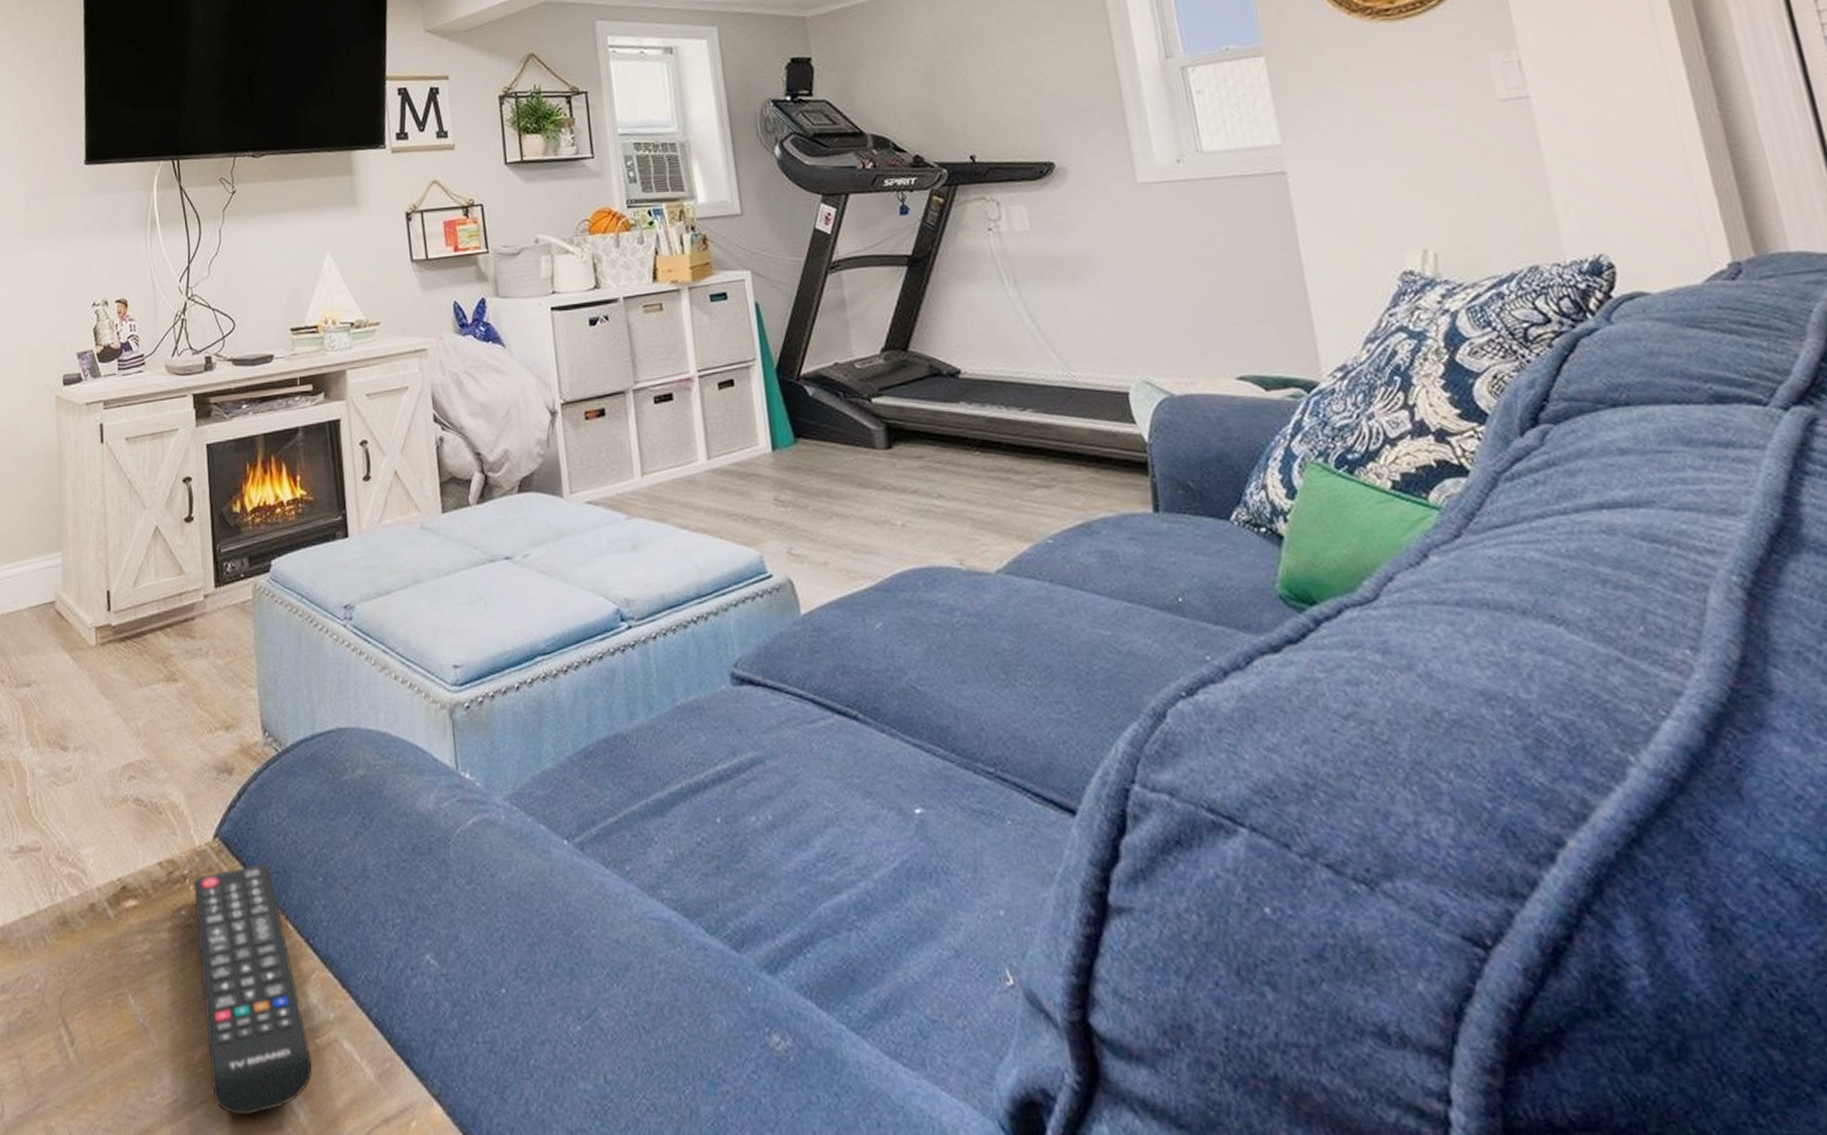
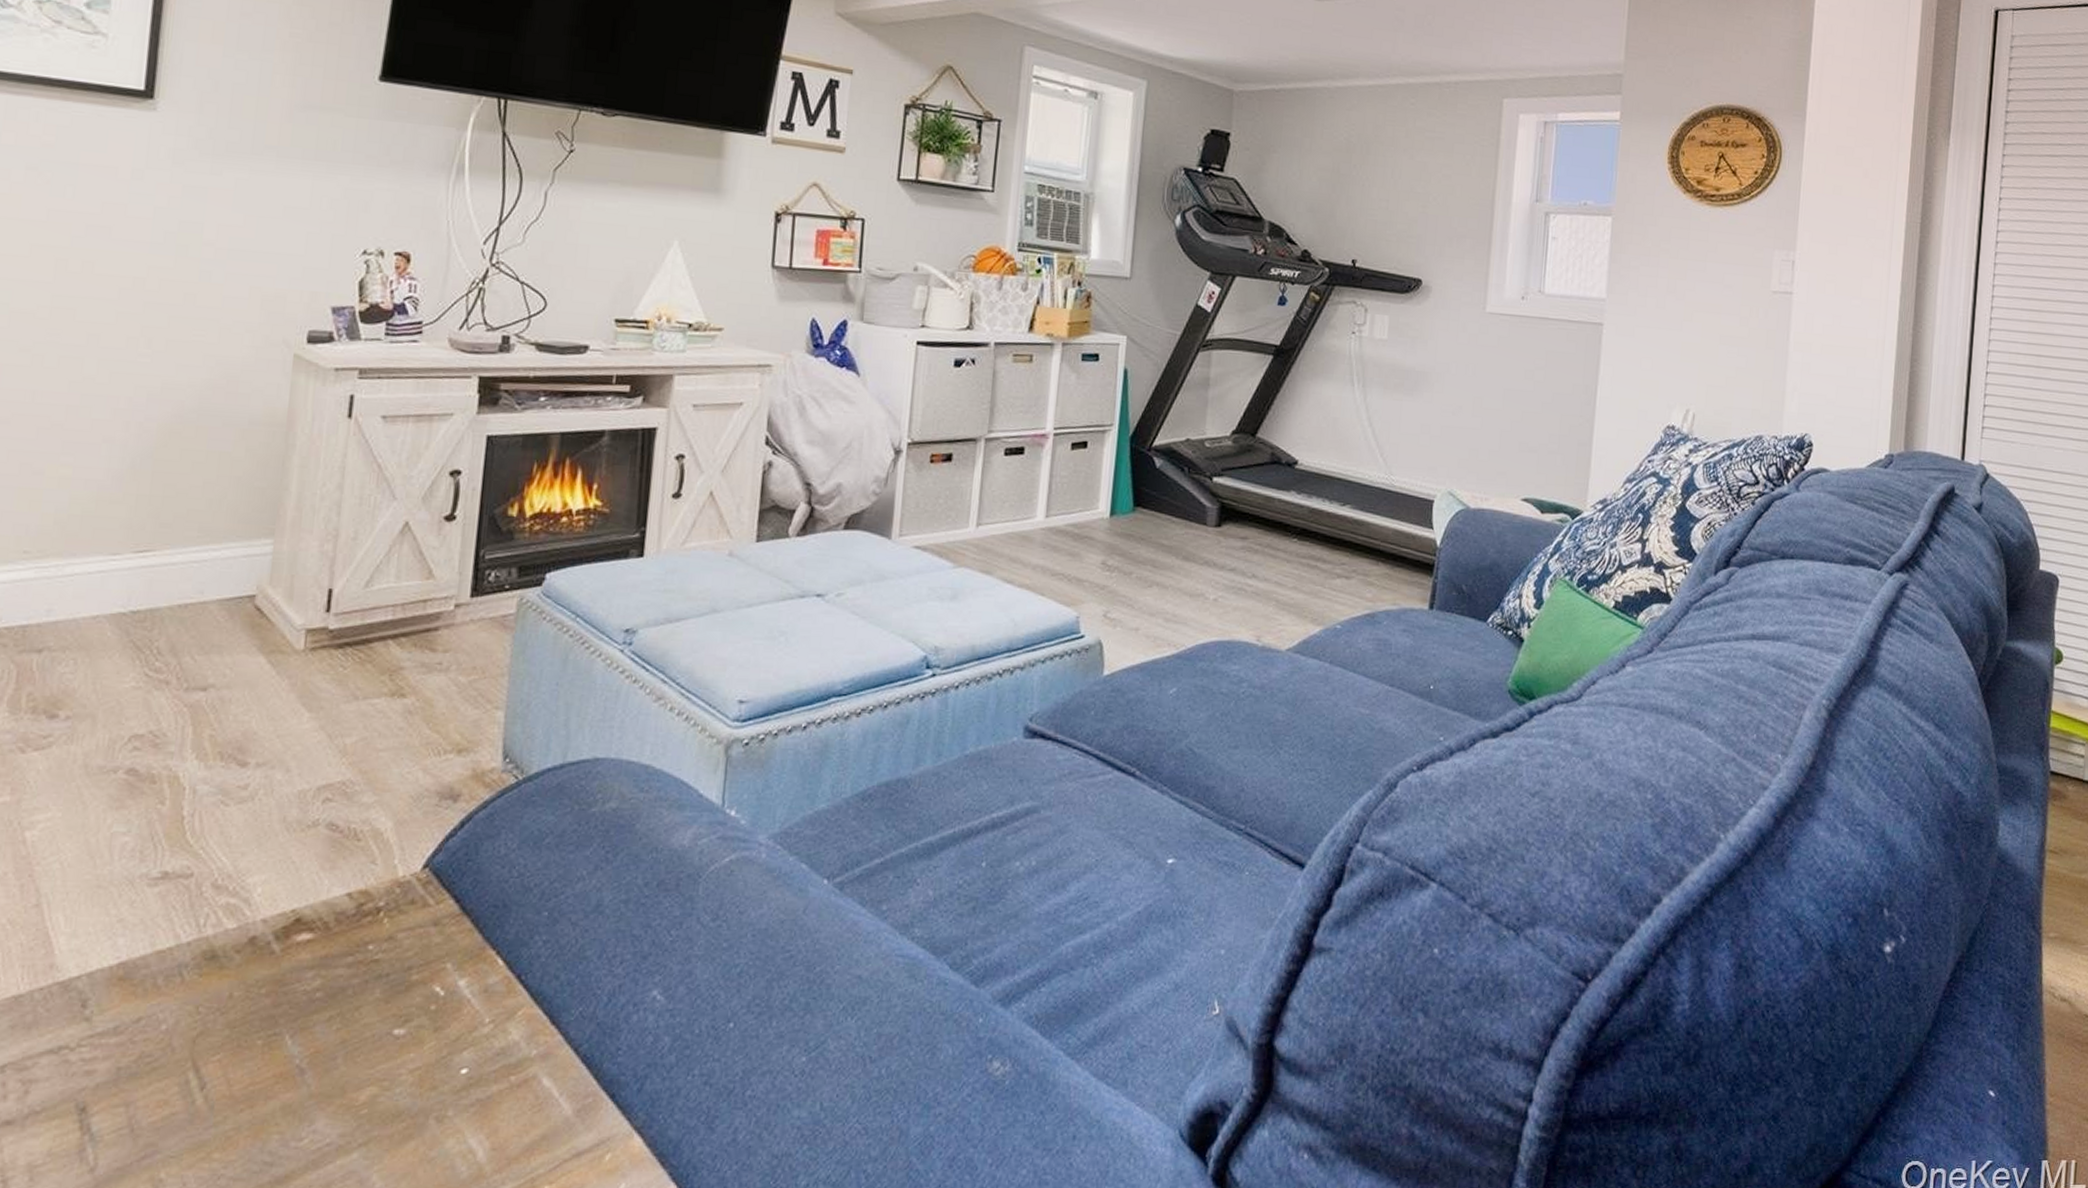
remote control: present [192,864,312,1116] -> none [376,897,502,1156]

